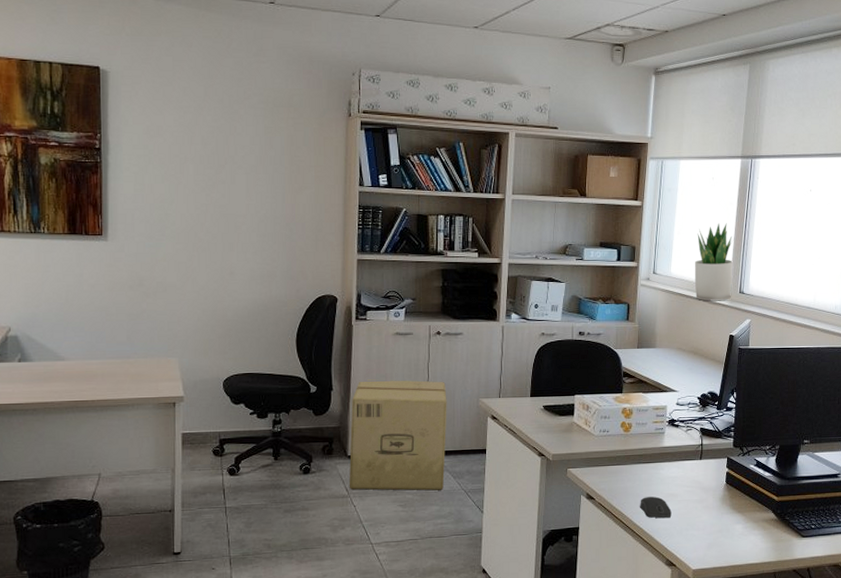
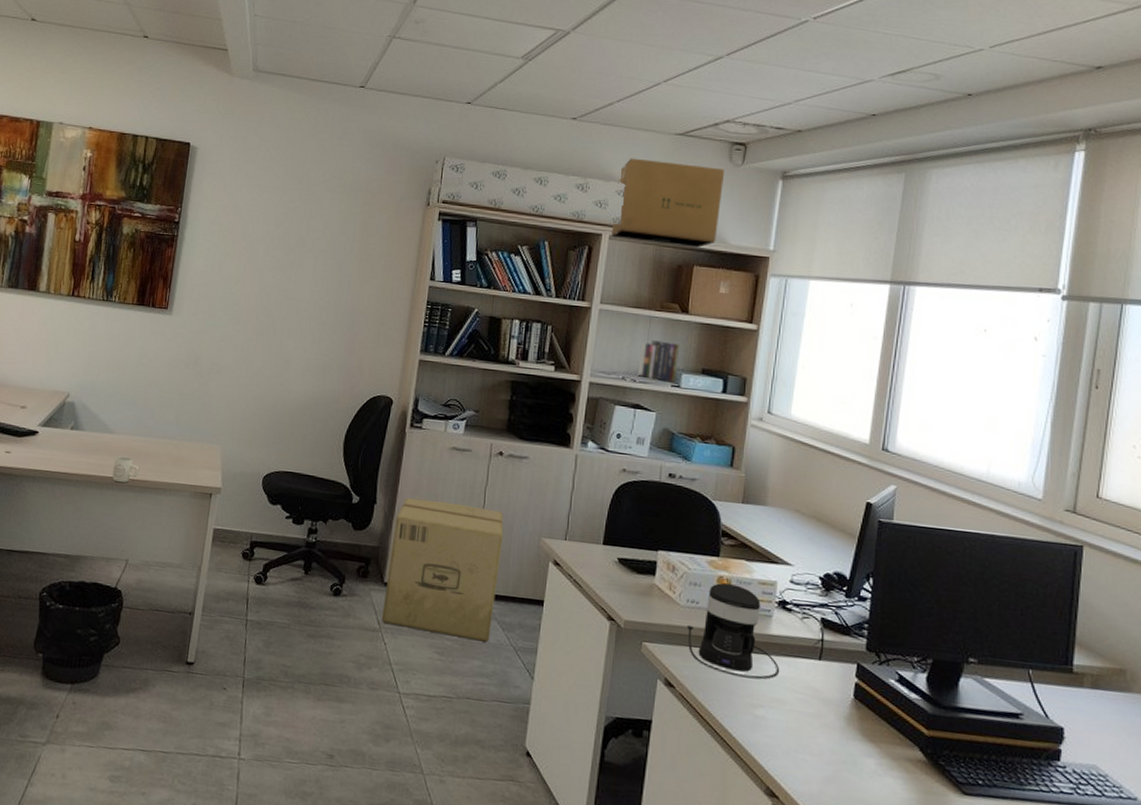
mug: none [70,379,98,405] -> present [112,455,139,483]
box: none [516,62,608,140] -> present [610,158,725,249]
books: none [548,222,581,257] -> present [637,340,680,383]
coffee maker: none [601,413,672,483] -> present [686,583,780,679]
computer mouse: present [640,496,672,518] -> none [734,696,777,731]
planter: present [694,223,733,301] -> none [821,360,875,458]

